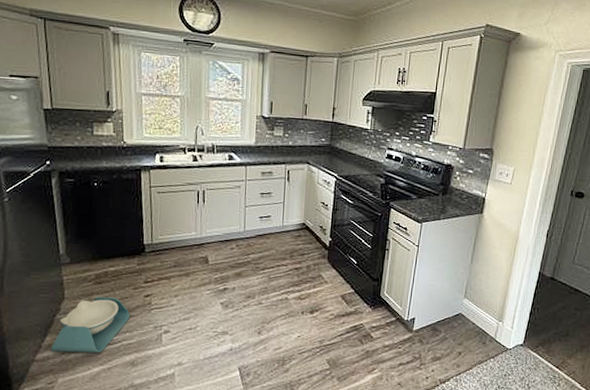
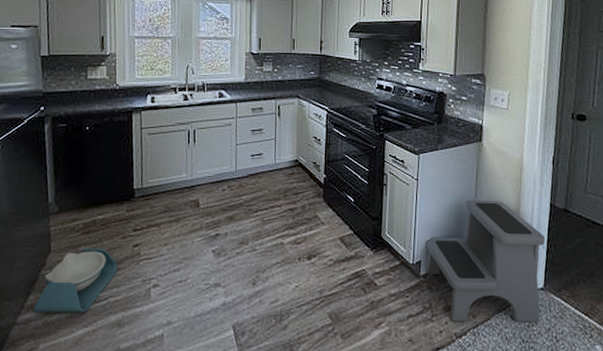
step stool: none [418,267,531,372] -> present [425,200,546,322]

